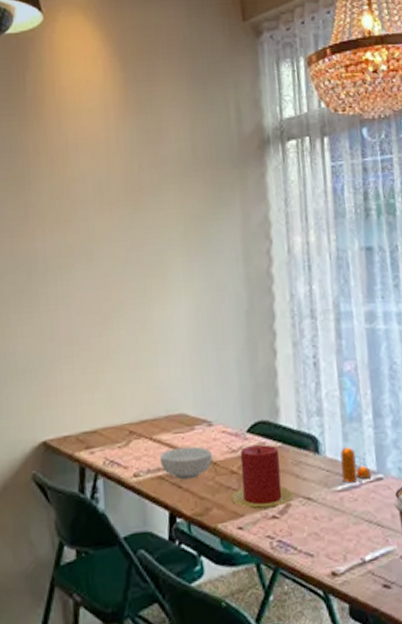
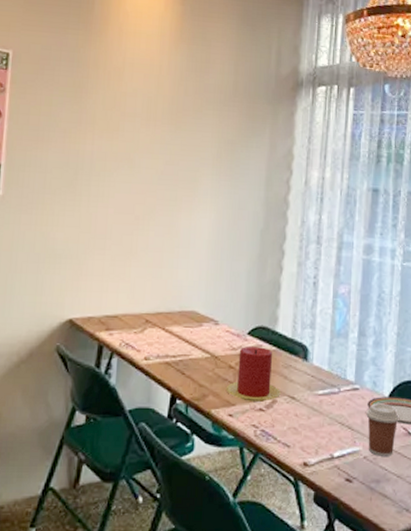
cereal bowl: present [159,446,212,480] -> none [169,340,215,368]
pepper shaker: present [340,446,372,482] -> none [324,358,350,388]

